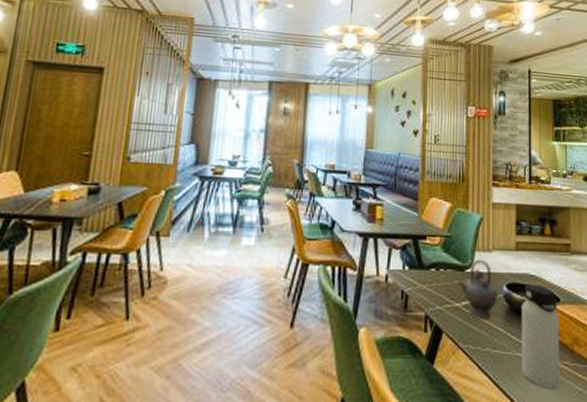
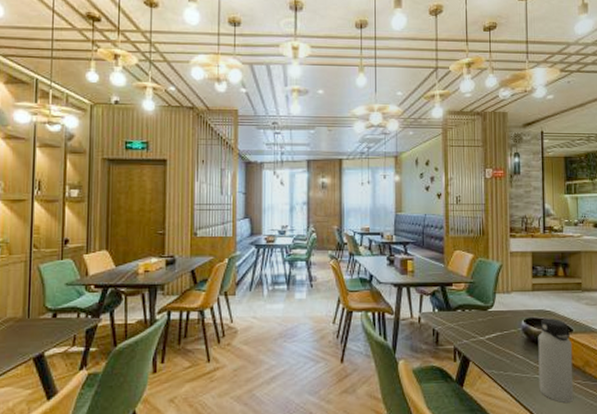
teapot: present [458,259,497,319] -> none [481,300,517,349]

